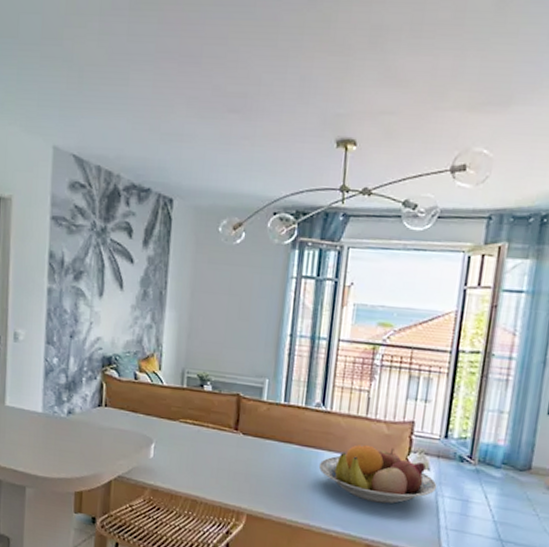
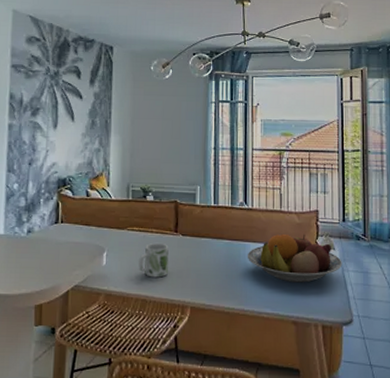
mug: none [190,439,226,478] -> present [139,243,169,278]

